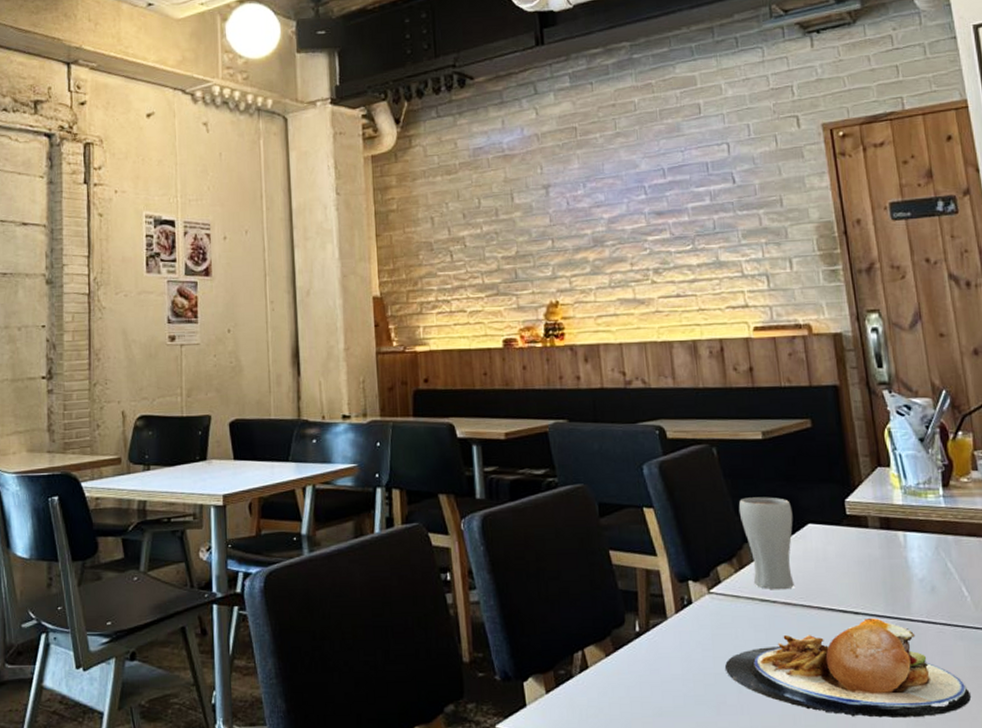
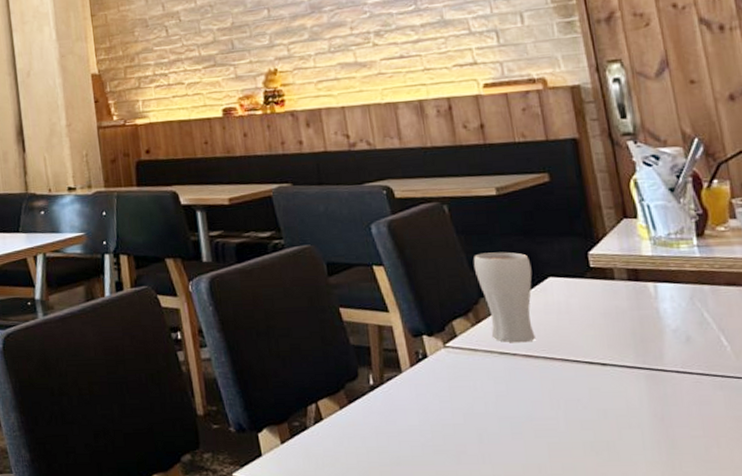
plate: present [725,618,971,718] -> none [464,369,733,467]

